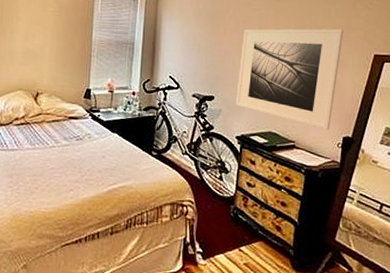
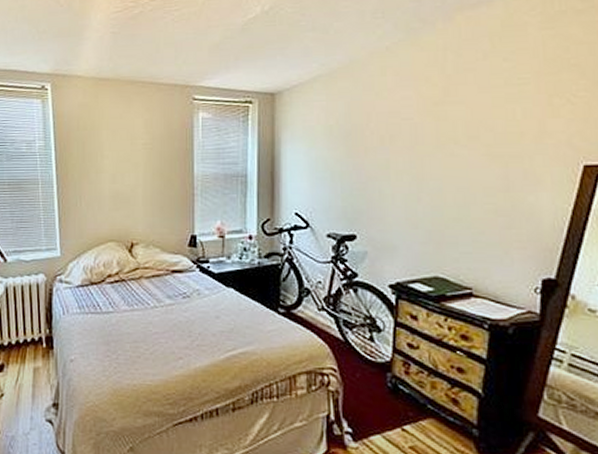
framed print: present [236,28,344,130] -> none [386,134,536,271]

